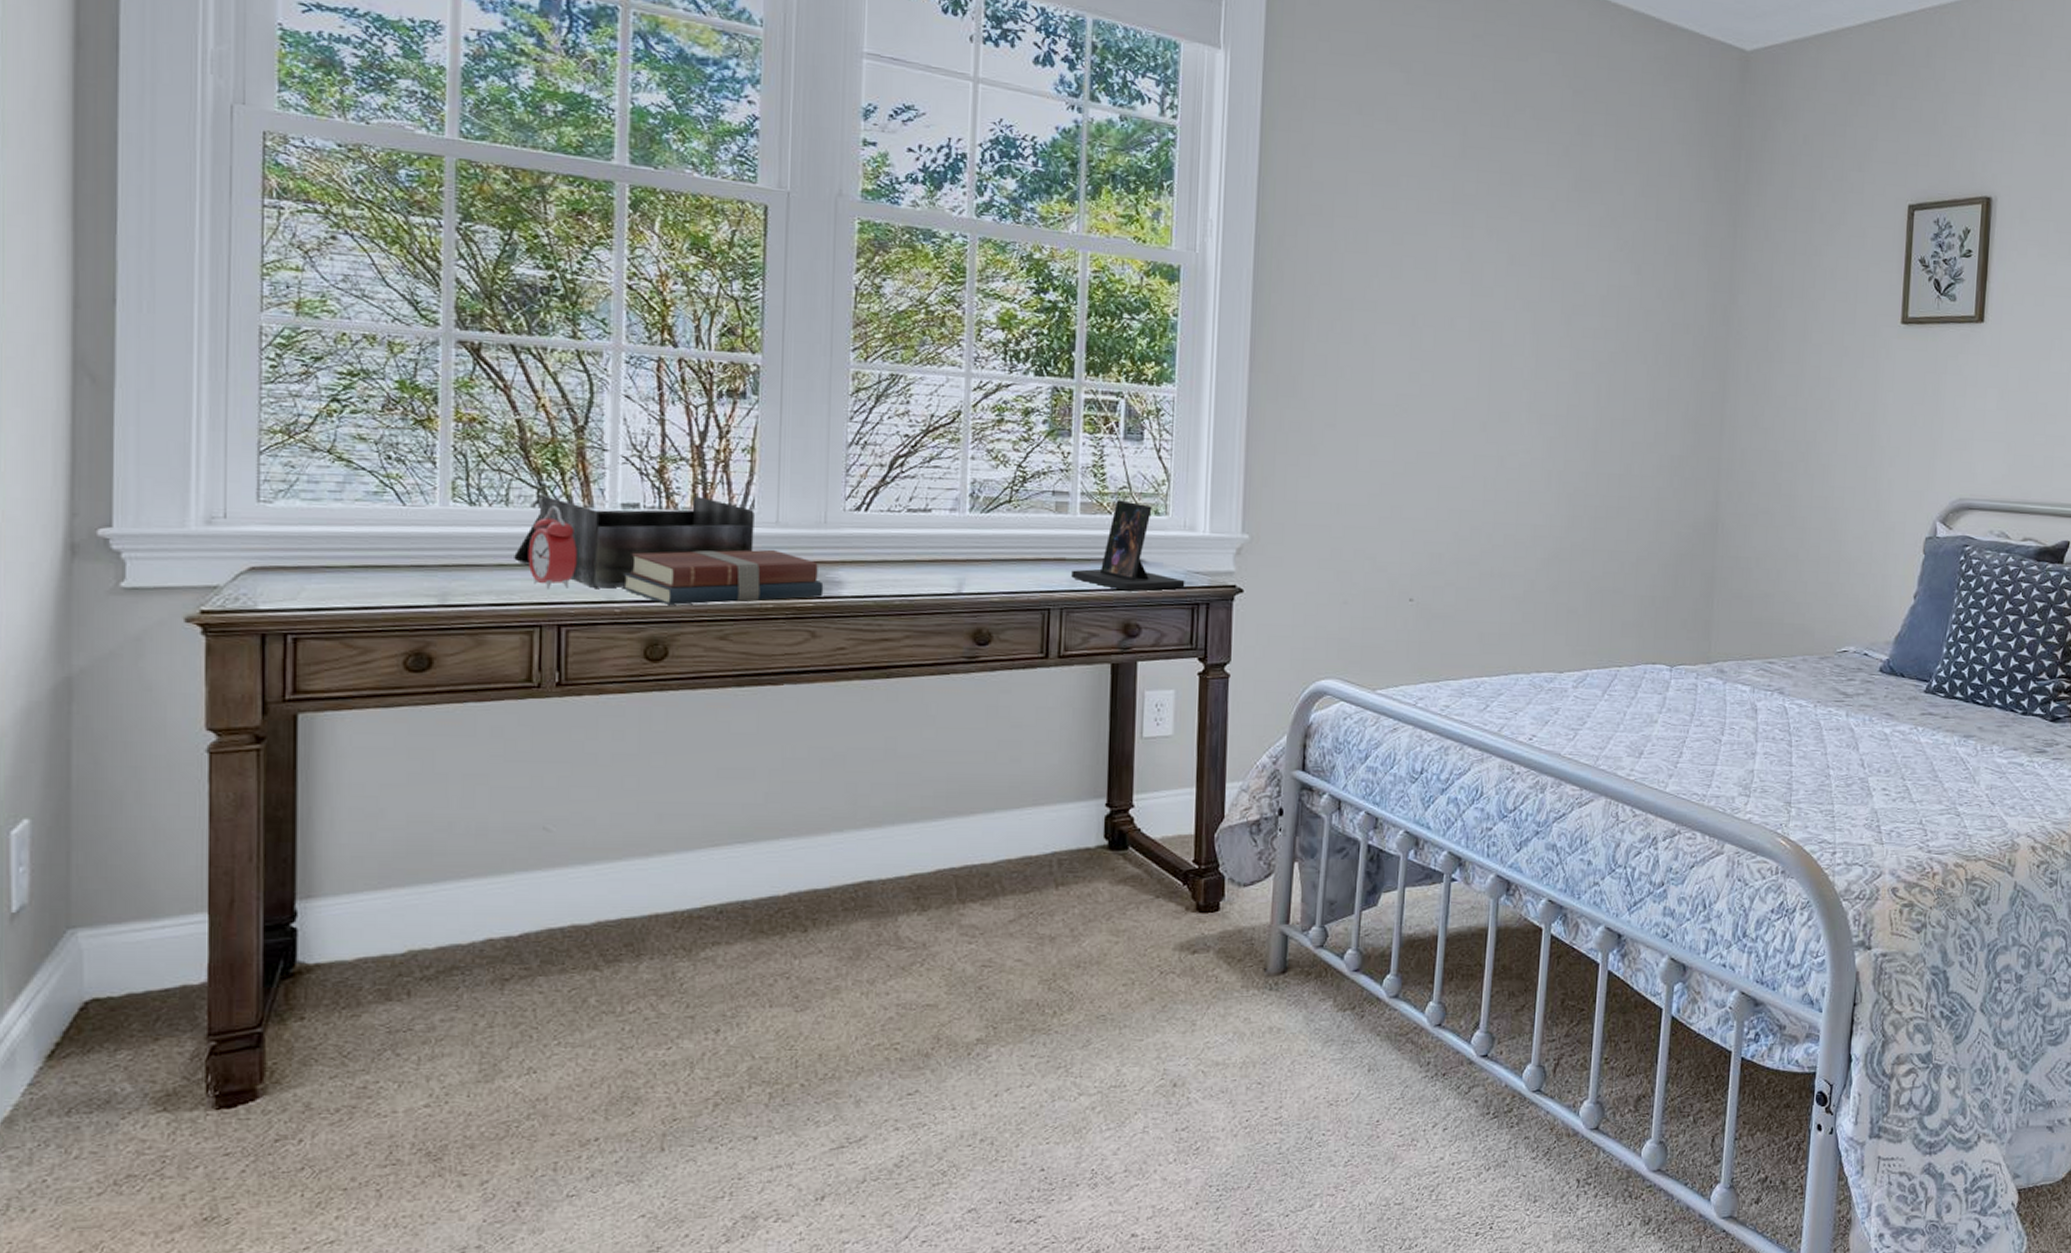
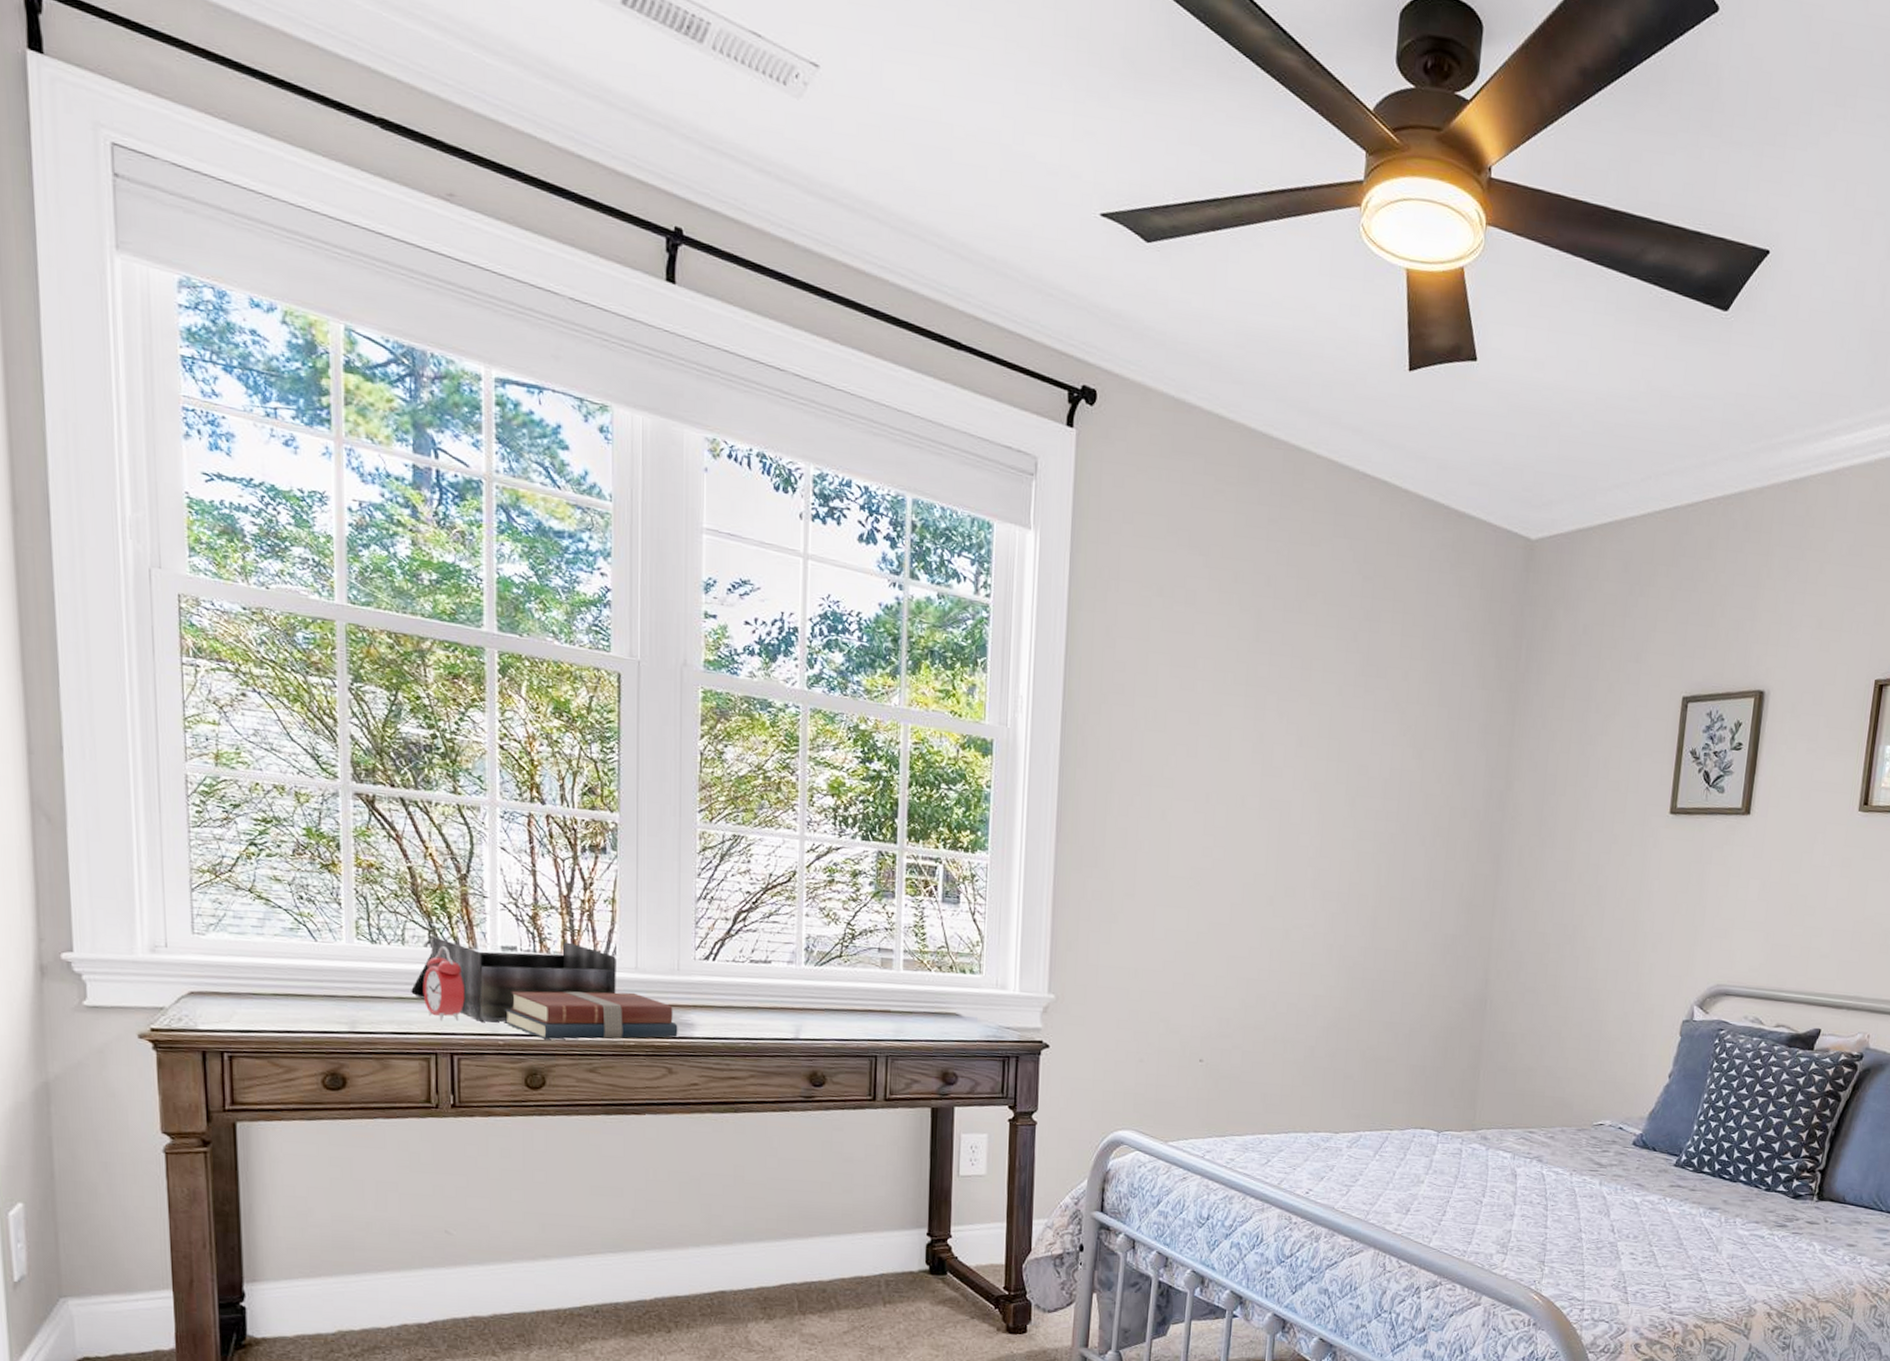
photo frame: present [1071,500,1185,591] -> none [896,958,997,1043]

